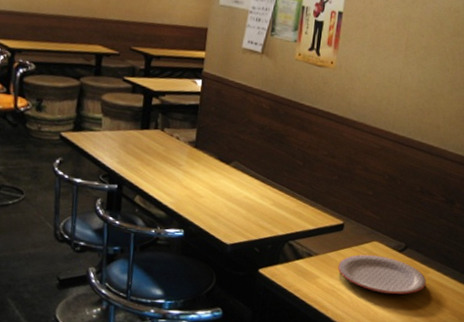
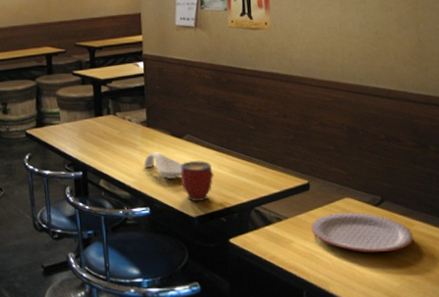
spoon rest: none [185,175,225,205] -> present [144,152,182,180]
mug: none [220,188,255,229] -> present [180,161,214,201]

